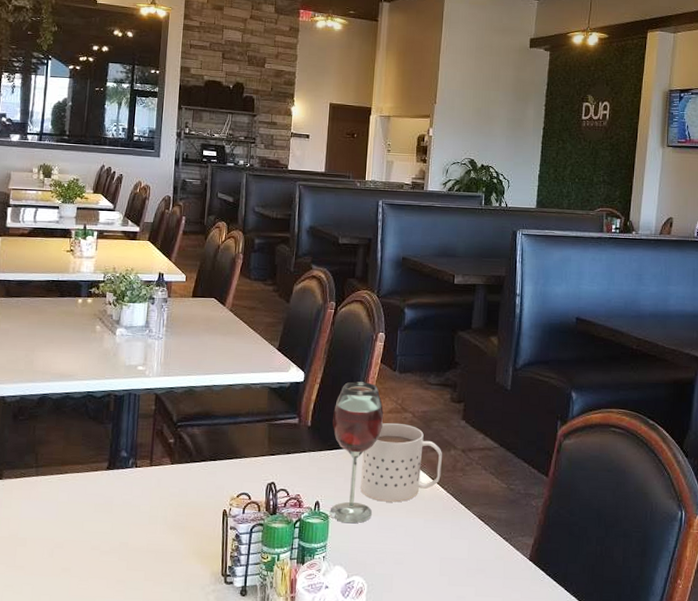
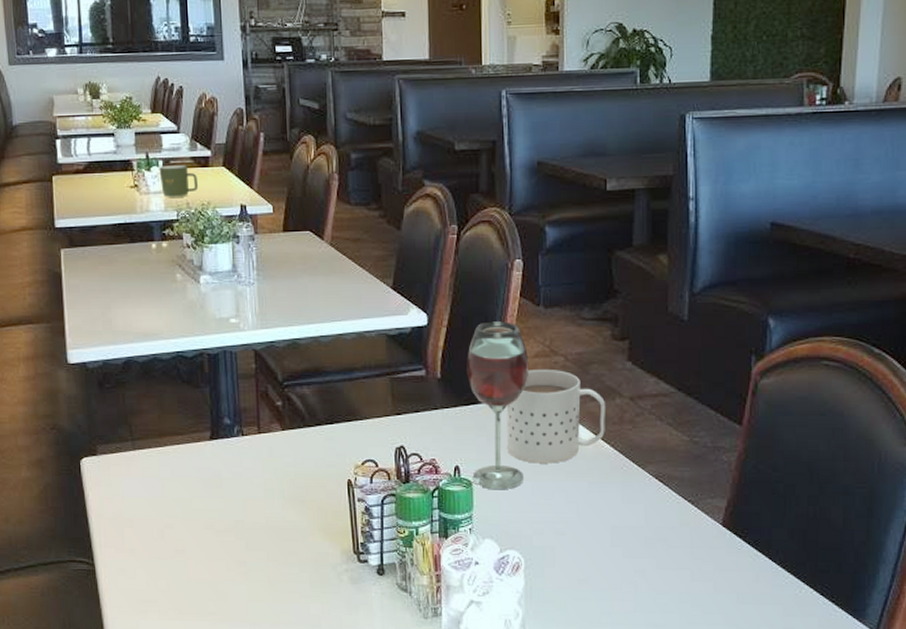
mug: none [93,236,125,263] -> present [159,164,198,197]

